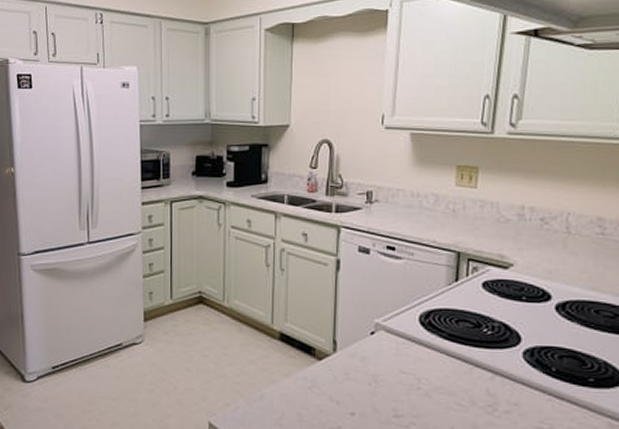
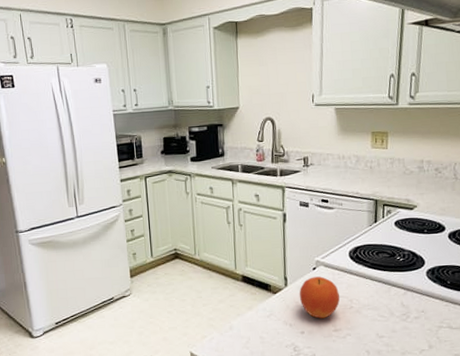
fruit: none [350,343,403,399] -> present [299,276,340,319]

